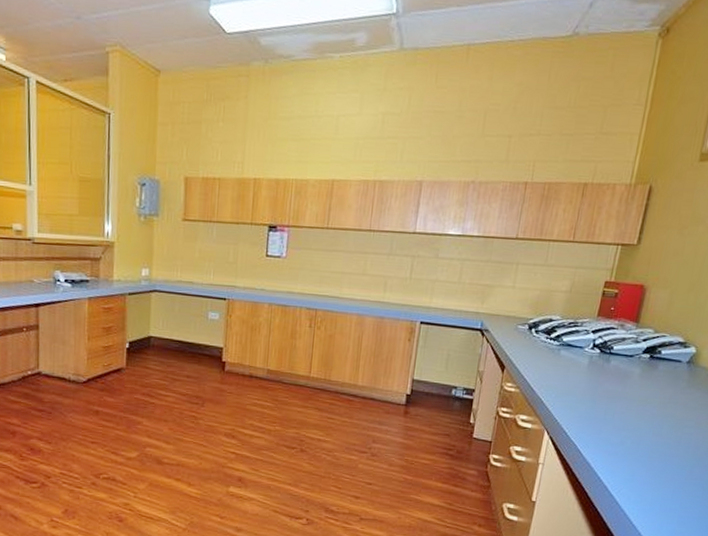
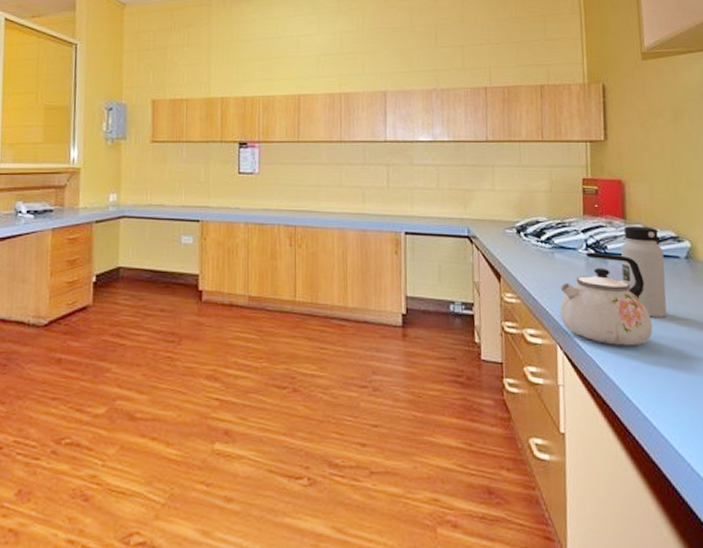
kettle: none [554,351,642,436] -> present [560,252,653,346]
water bottle: none [620,329,668,414] -> present [621,226,667,317]

